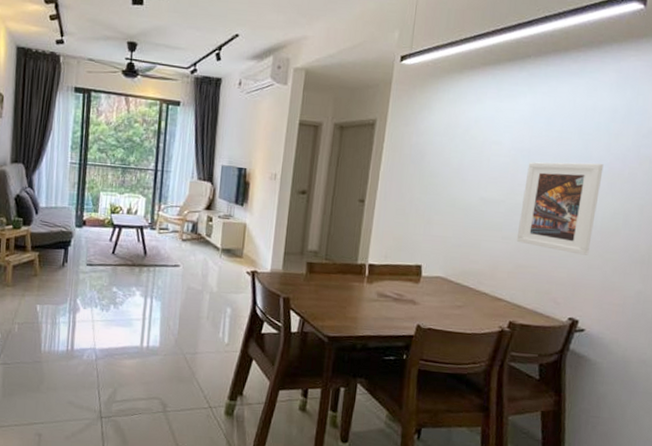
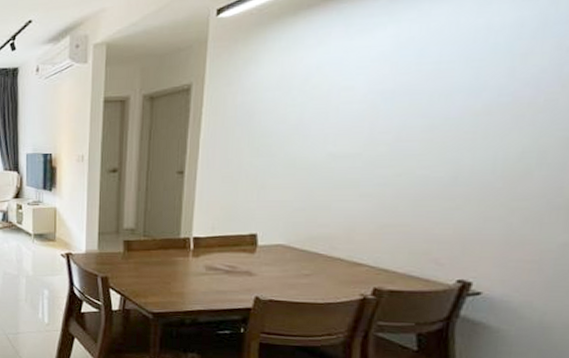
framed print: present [516,161,604,256] -> none [379,93,505,206]

